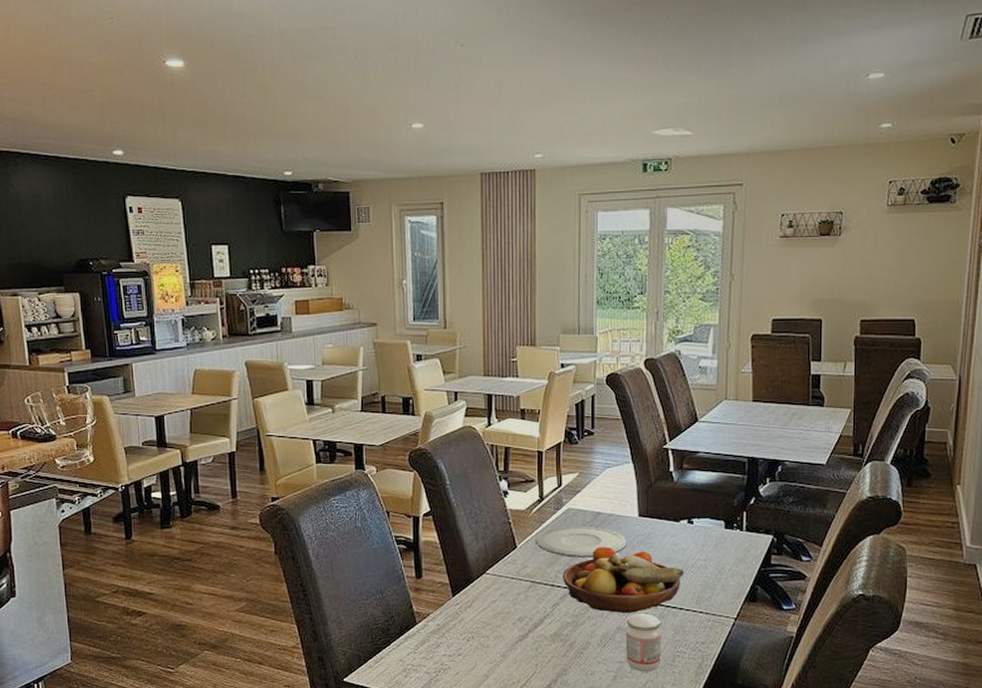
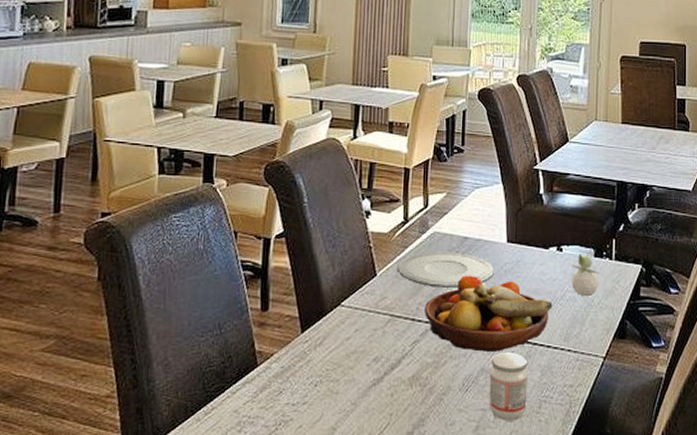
flower: none [702,521,730,565] -> present [571,248,599,297]

